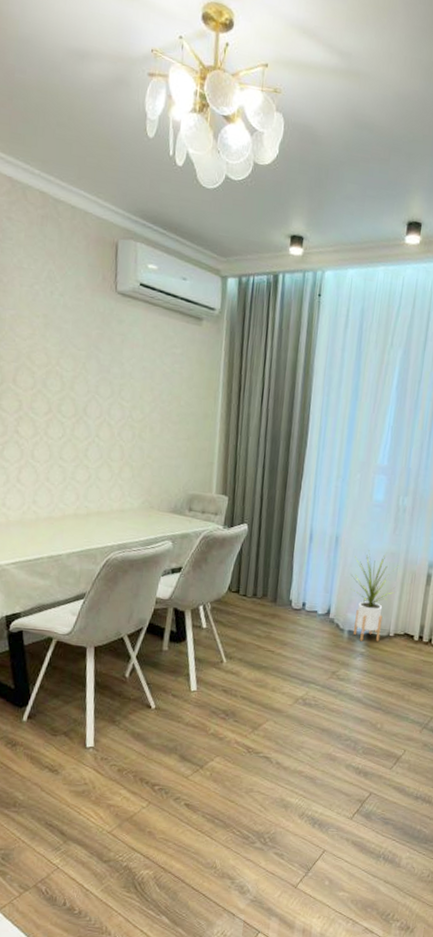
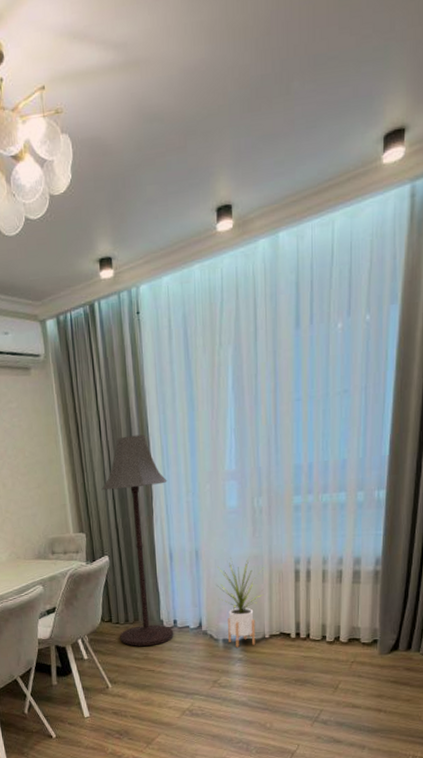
floor lamp: none [244,408,320,625] -> present [101,434,173,647]

